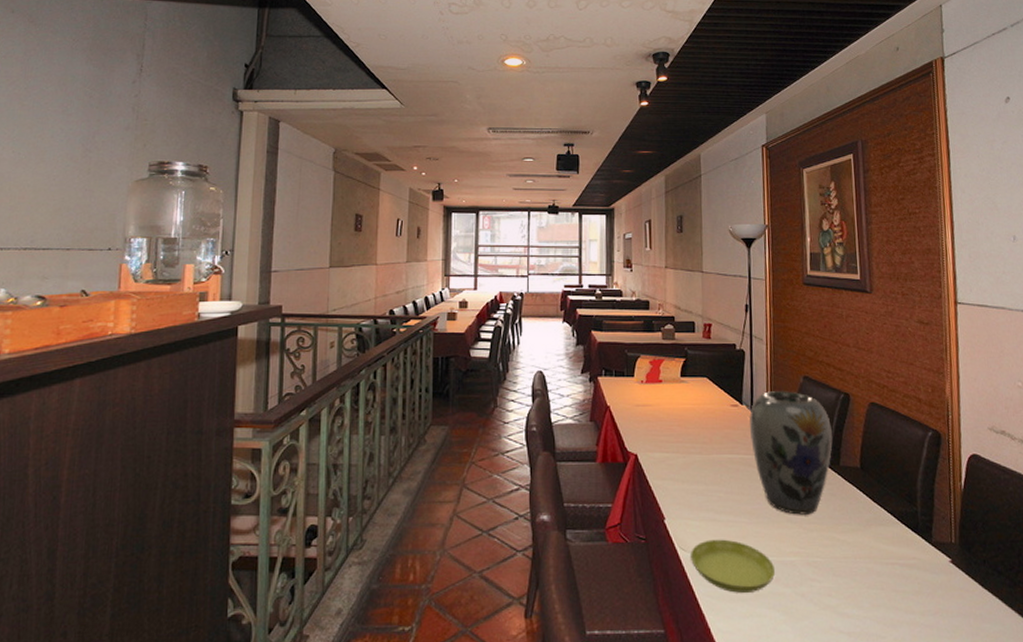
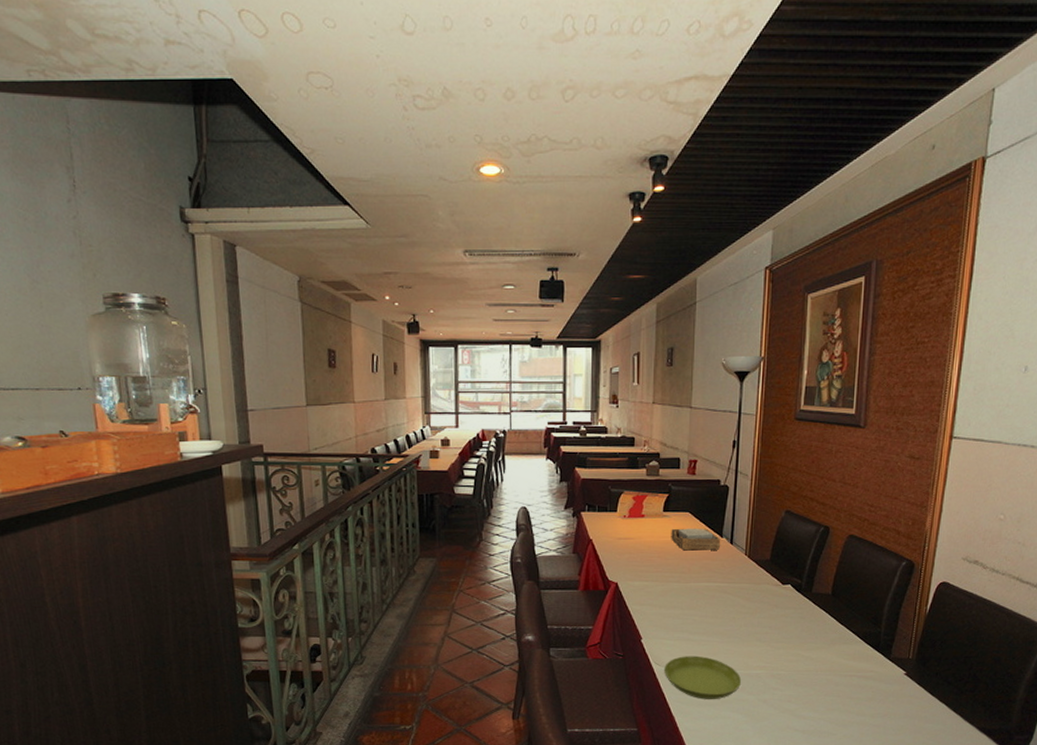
napkin holder: none [689,394,741,419] -> present [671,528,720,551]
vase: present [749,391,833,515] -> none [727,524,808,635]

